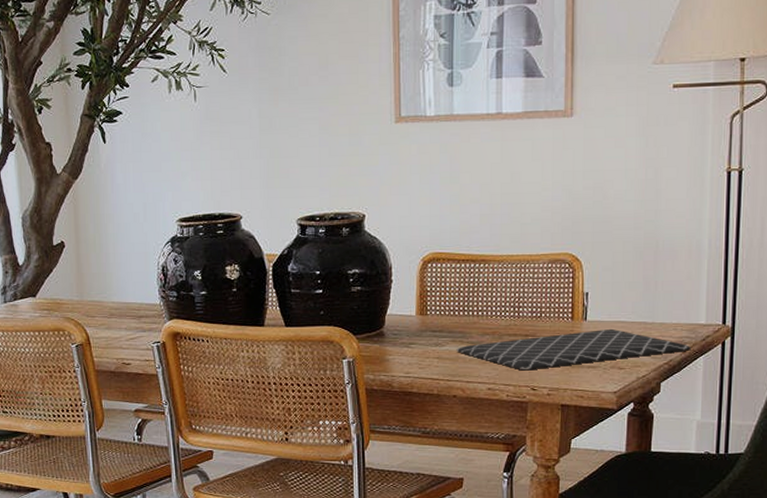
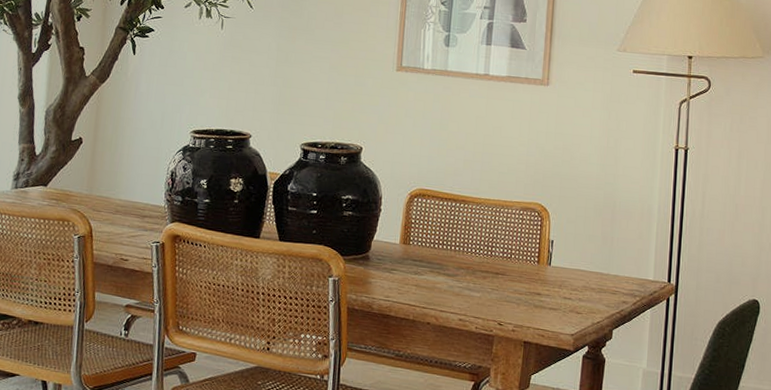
placemat: present [456,328,691,371] -> none [433,275,640,306]

